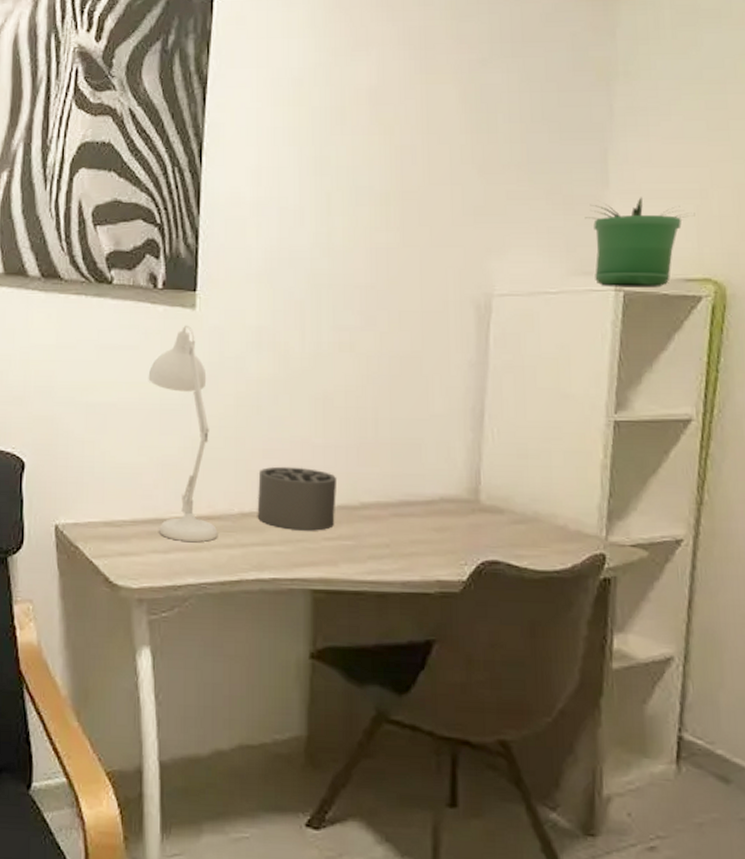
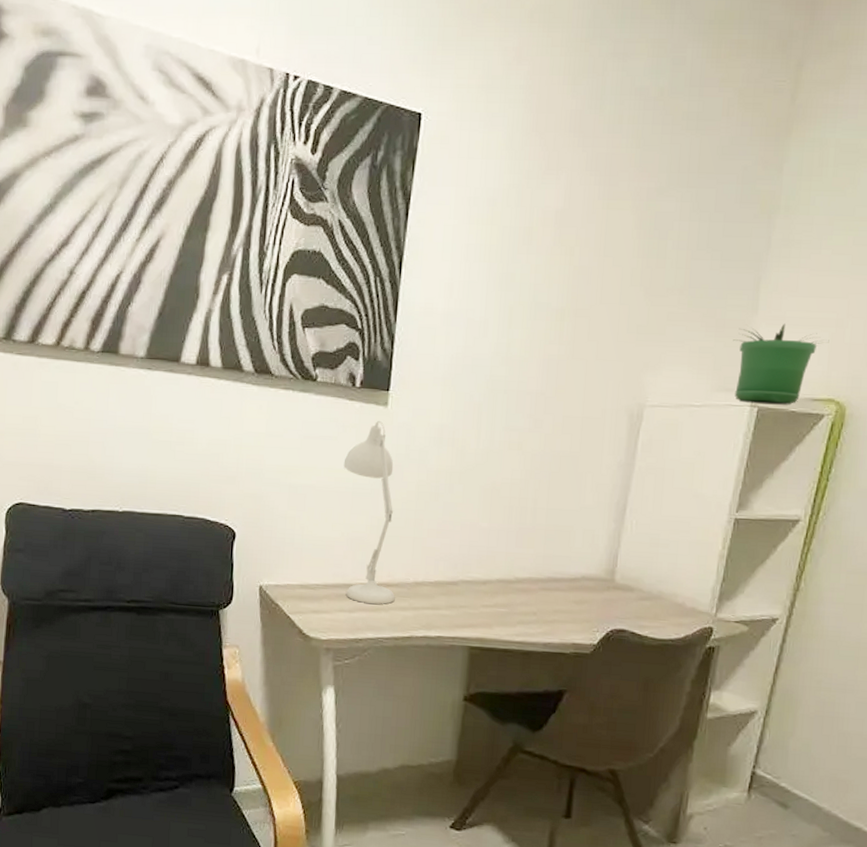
organizer: present [257,466,336,531] -> none [428,545,497,599]

